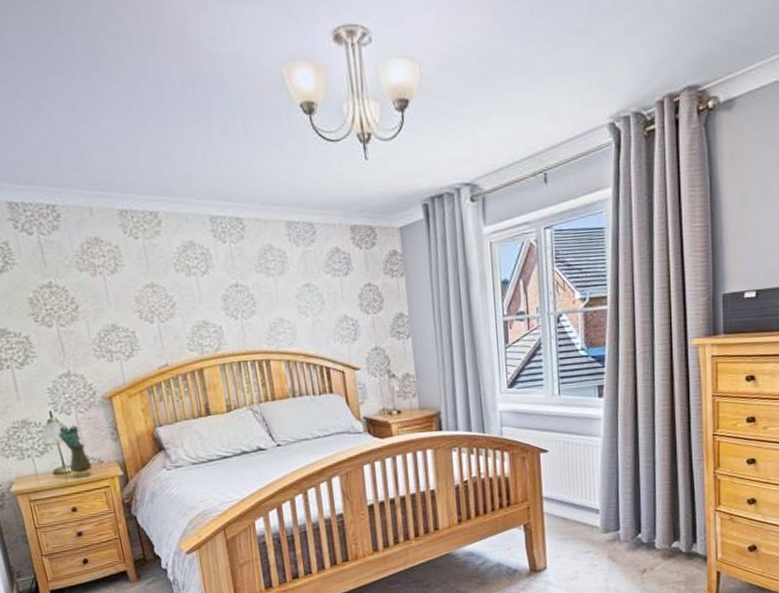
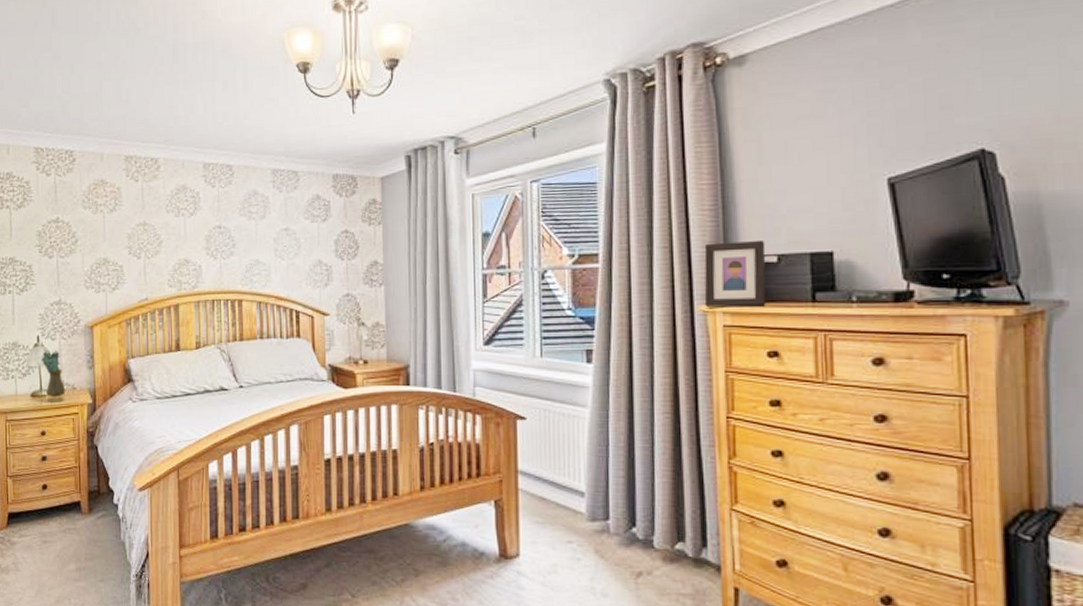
picture frame: none [696,277,747,341] -> present [704,239,766,308]

